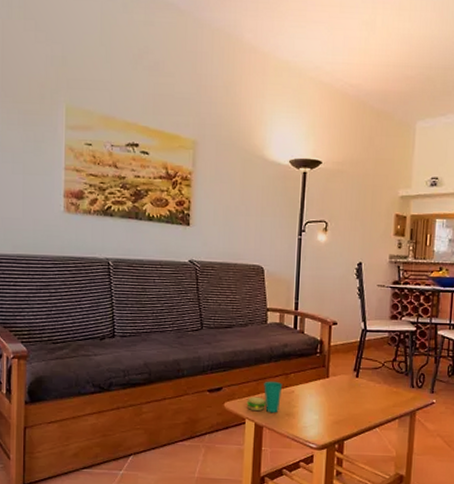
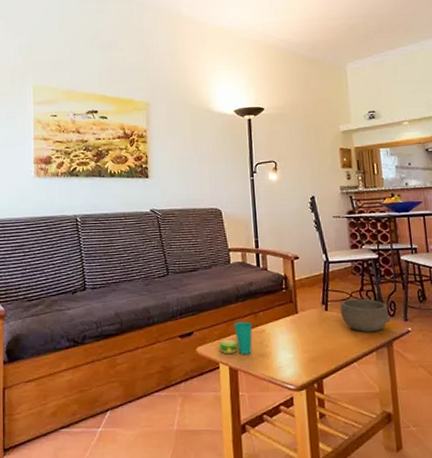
bowl: none [371,368,417,401] -> present [340,298,390,333]

